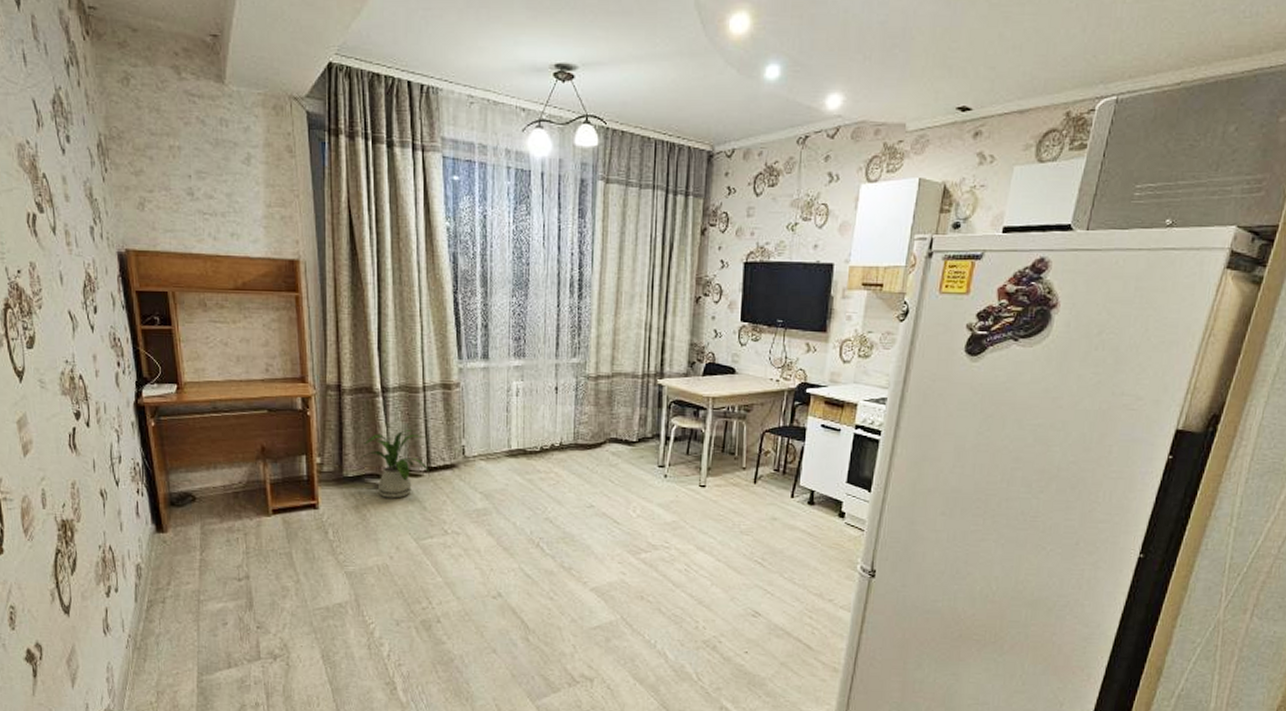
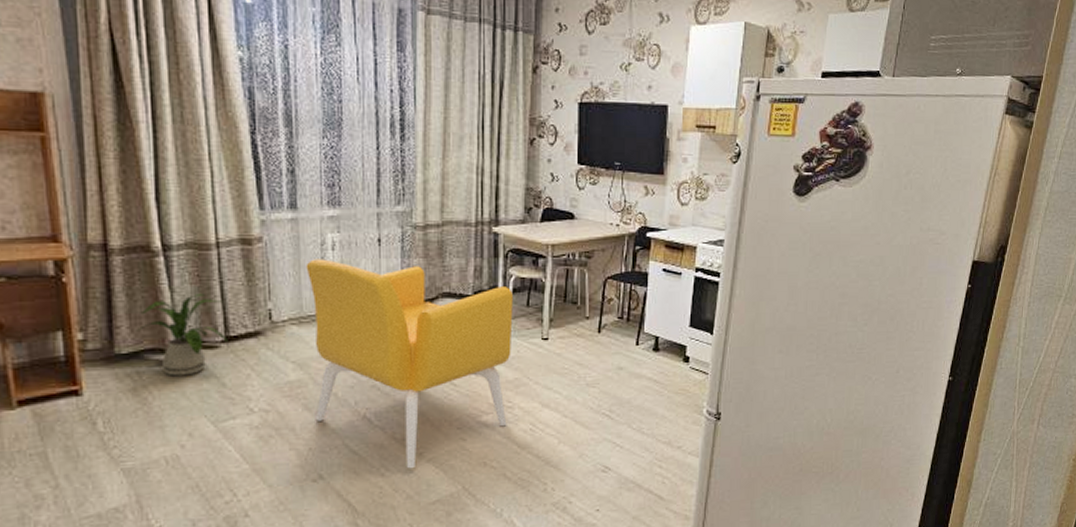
armchair: none [494,403,674,596] -> present [306,259,513,469]

